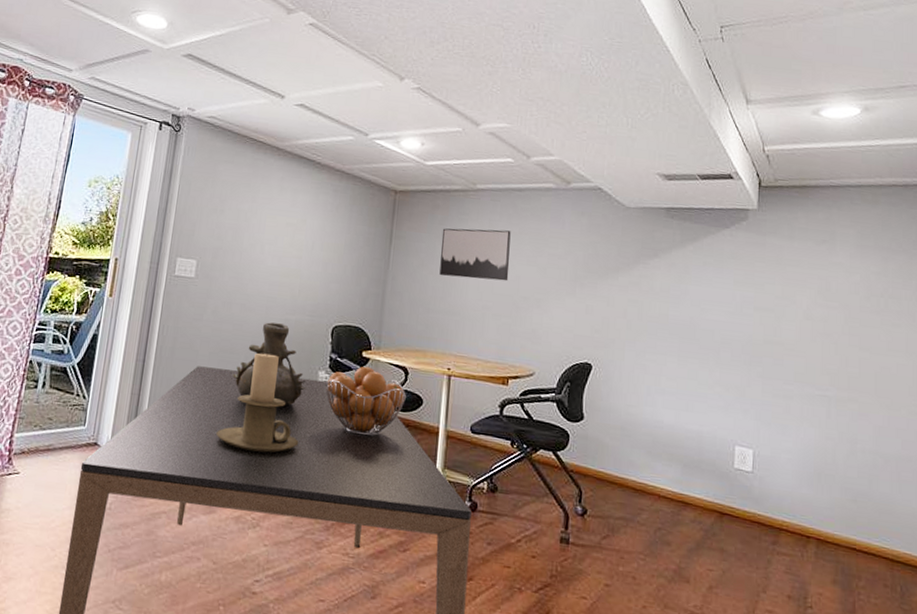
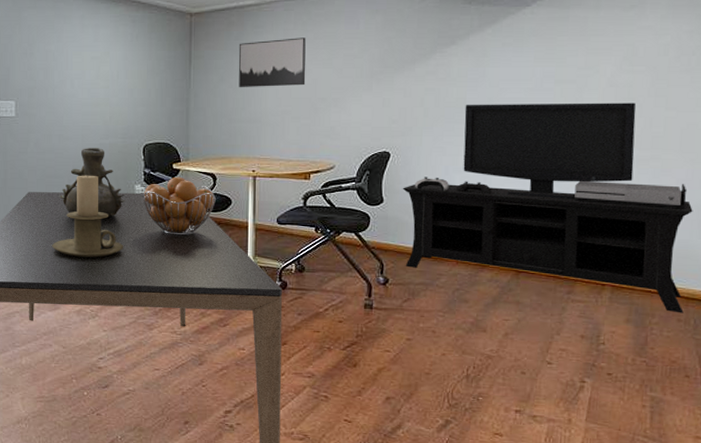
media console: none [603,321,892,578] -> present [402,102,693,313]

